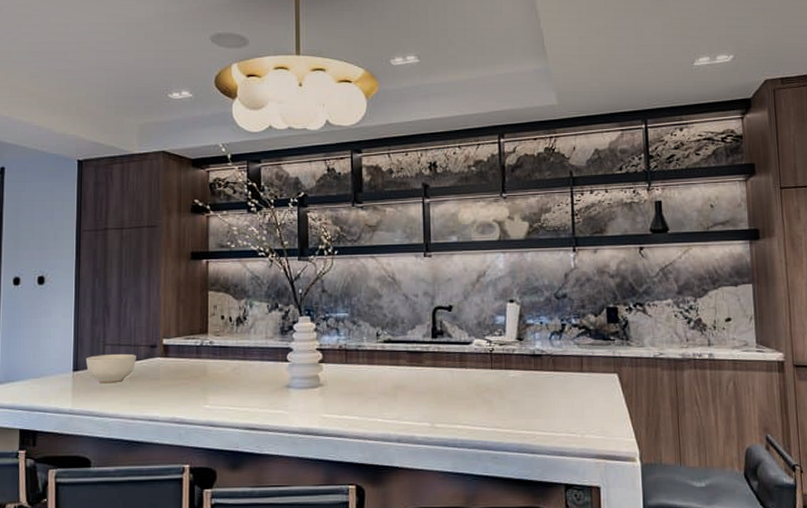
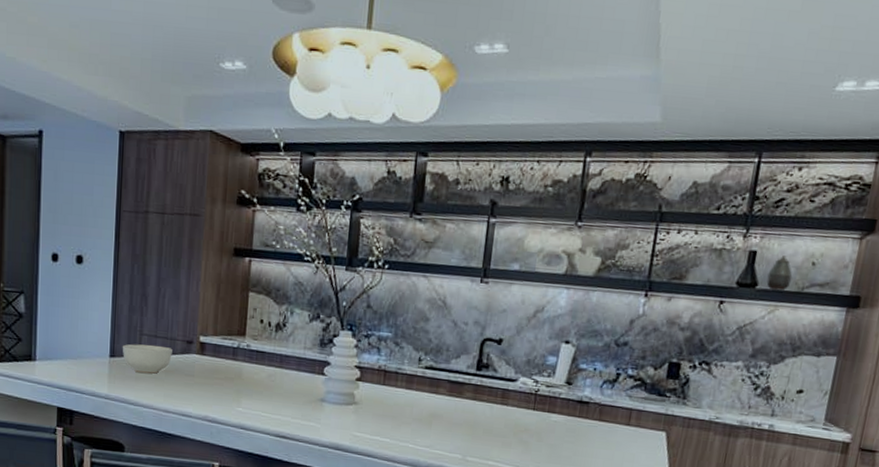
decorative jar: none [675,202,697,233] -> present [766,255,793,292]

